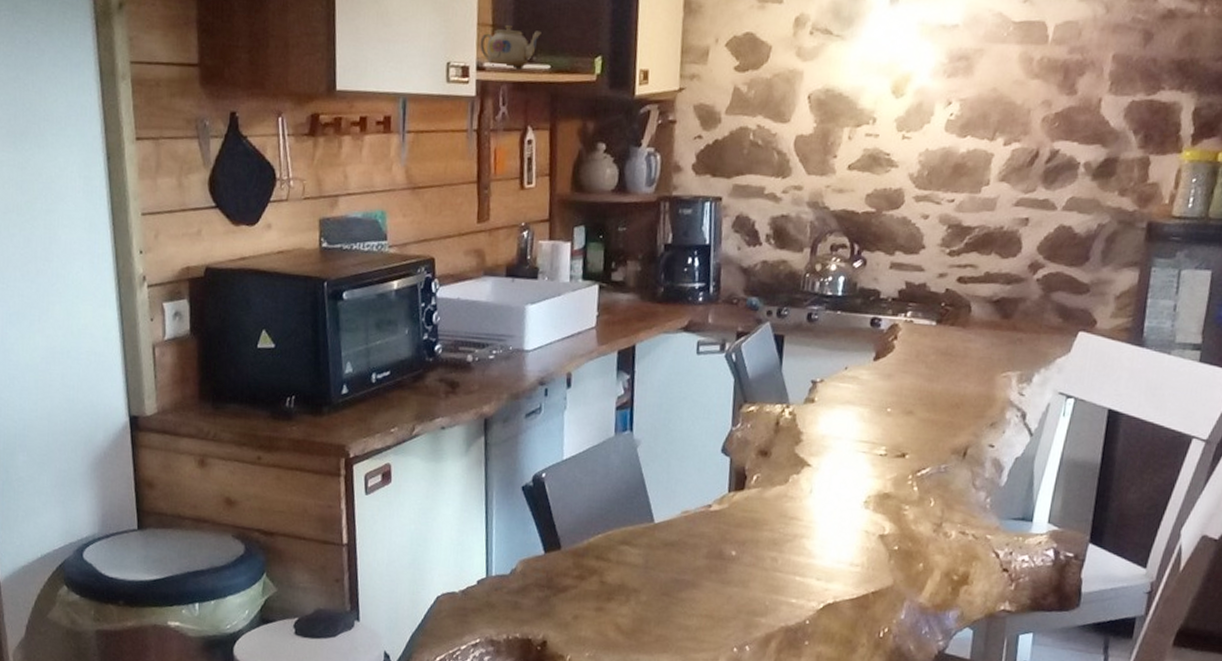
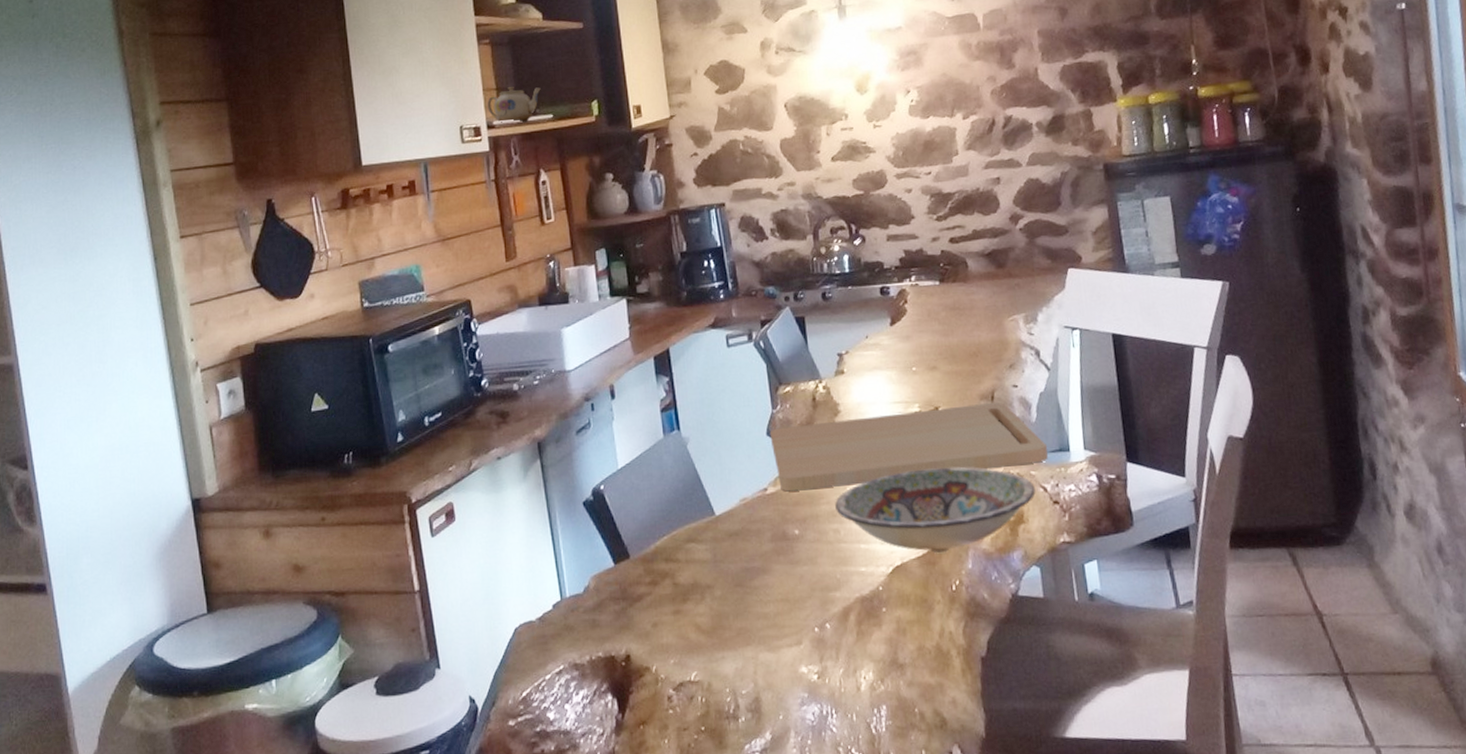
cutting board: none [724,446,1010,528] -> present [769,402,1048,492]
bowl: none [777,513,988,599] -> present [835,467,1036,553]

